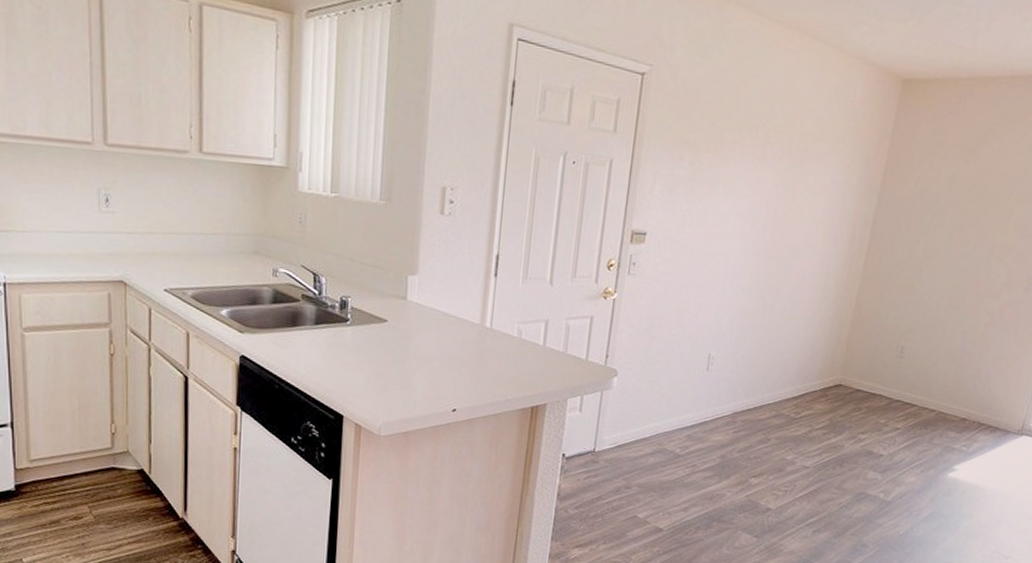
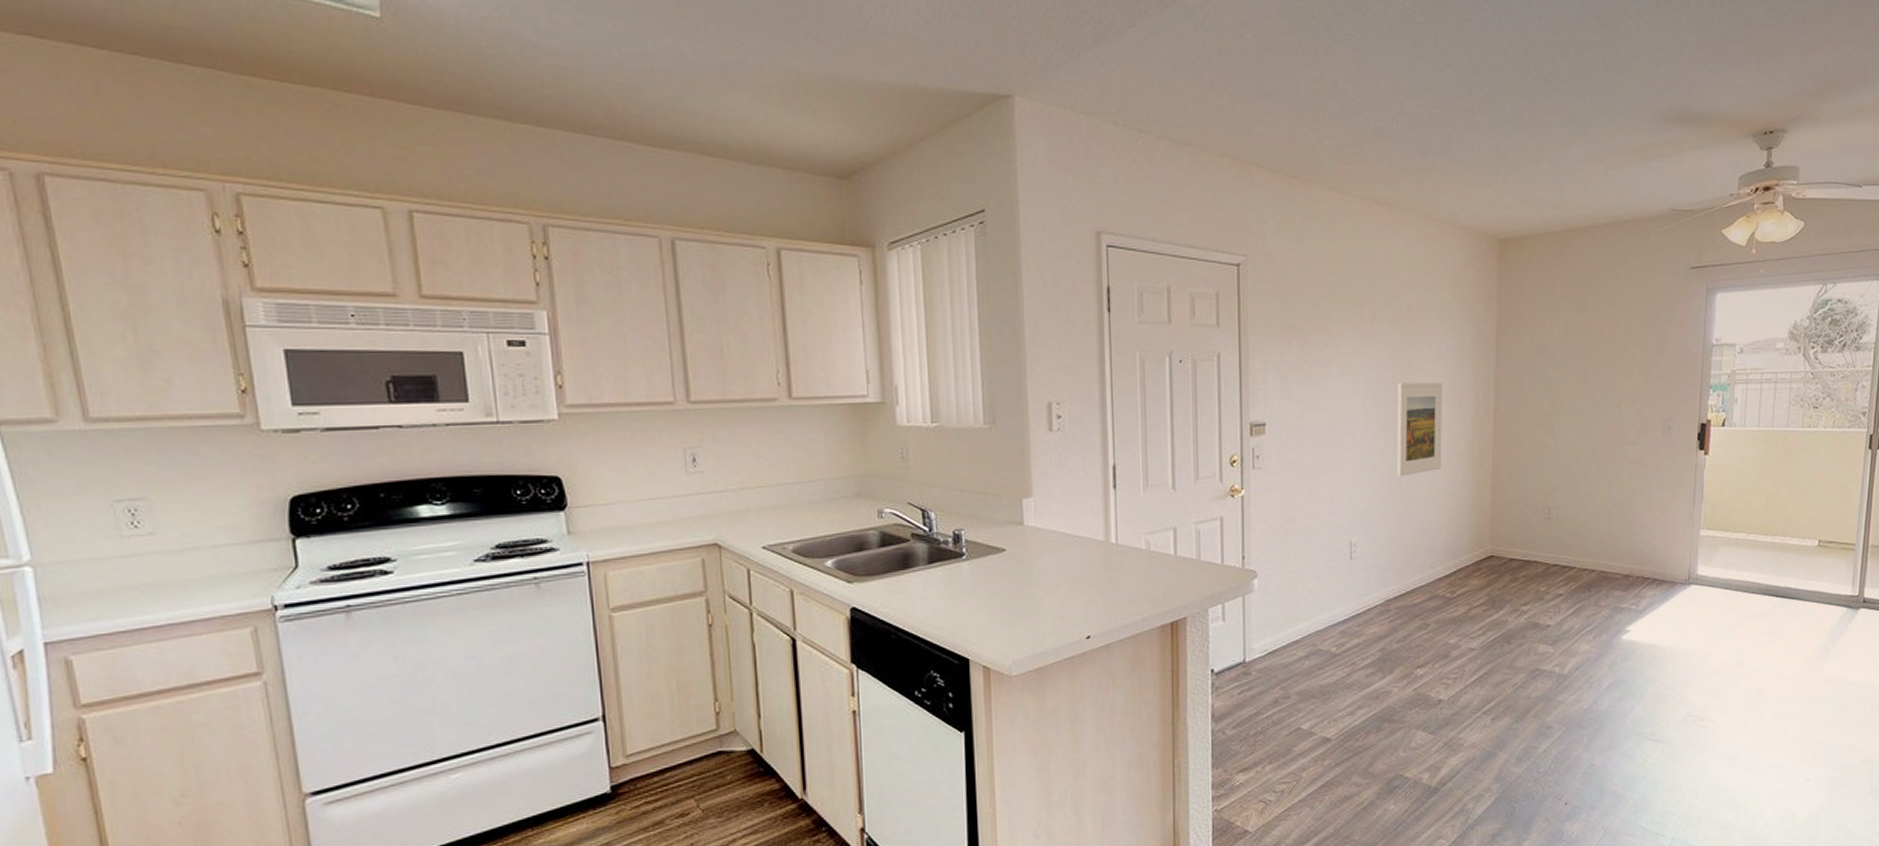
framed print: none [763,209,823,300] -> present [1396,382,1443,477]

